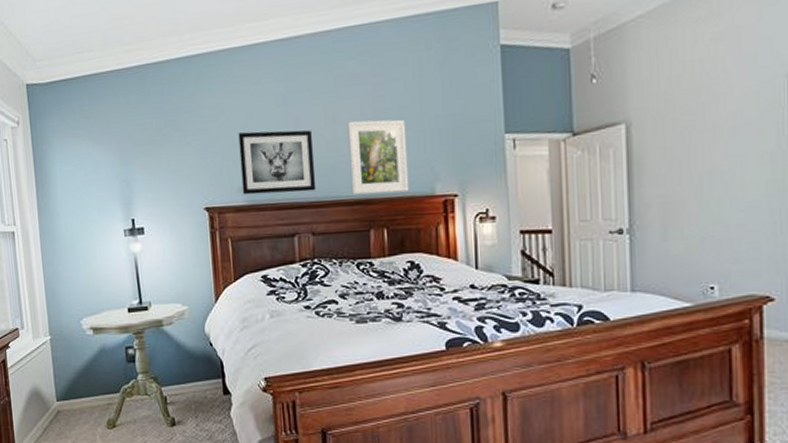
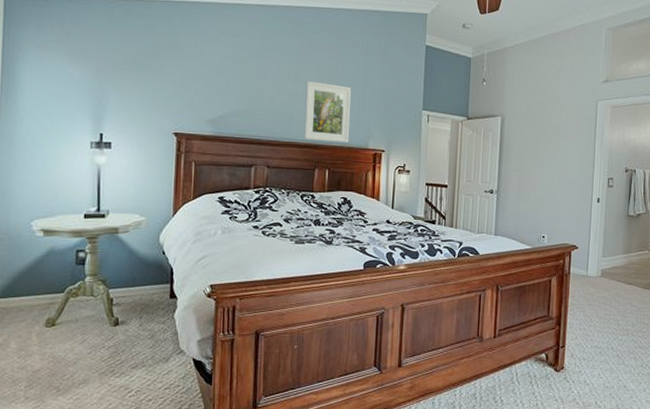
wall art: present [238,130,317,195] -> none [210,74,276,132]

